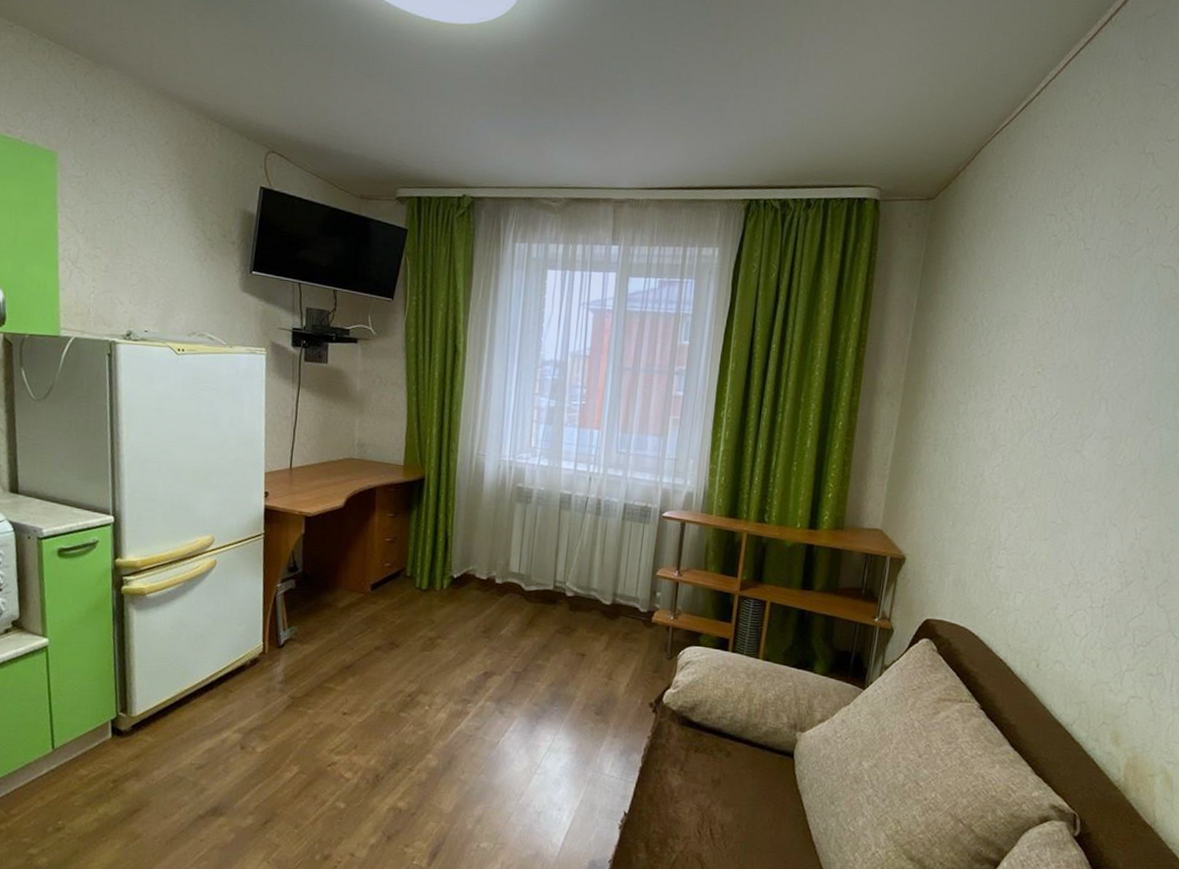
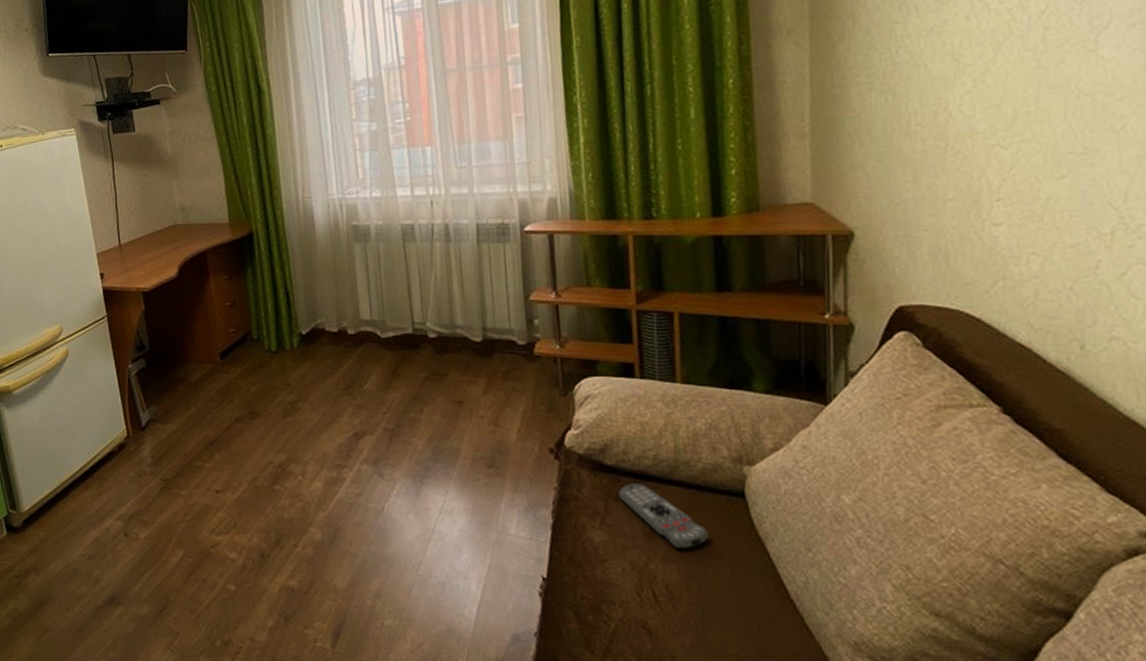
remote control: none [698,738,761,797] -> present [619,484,709,550]

